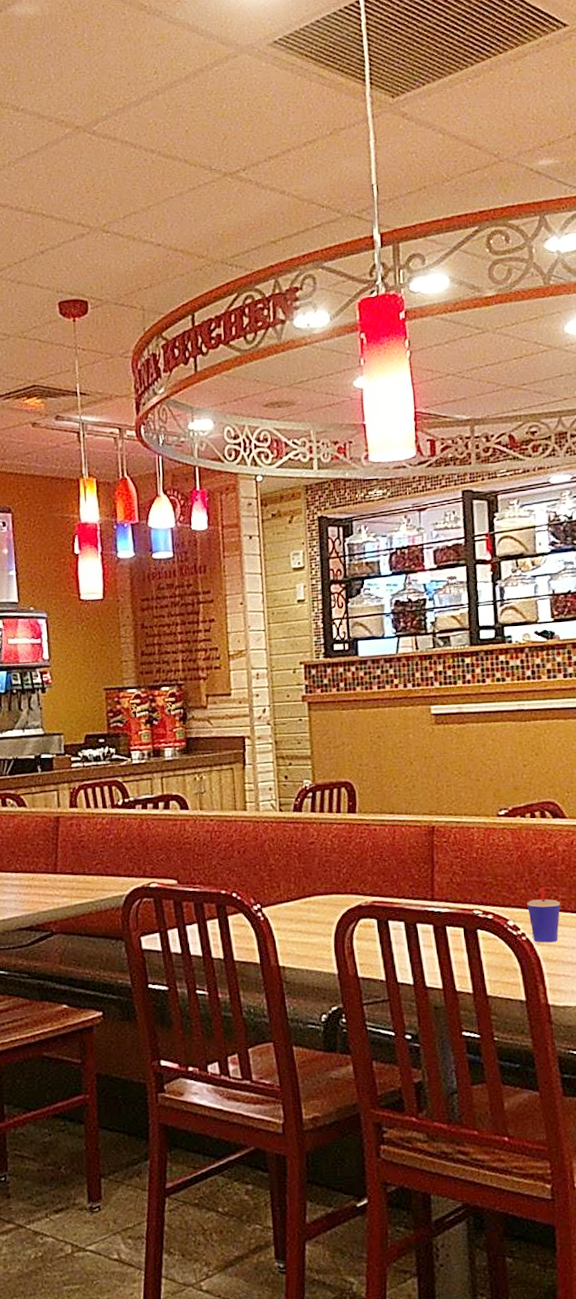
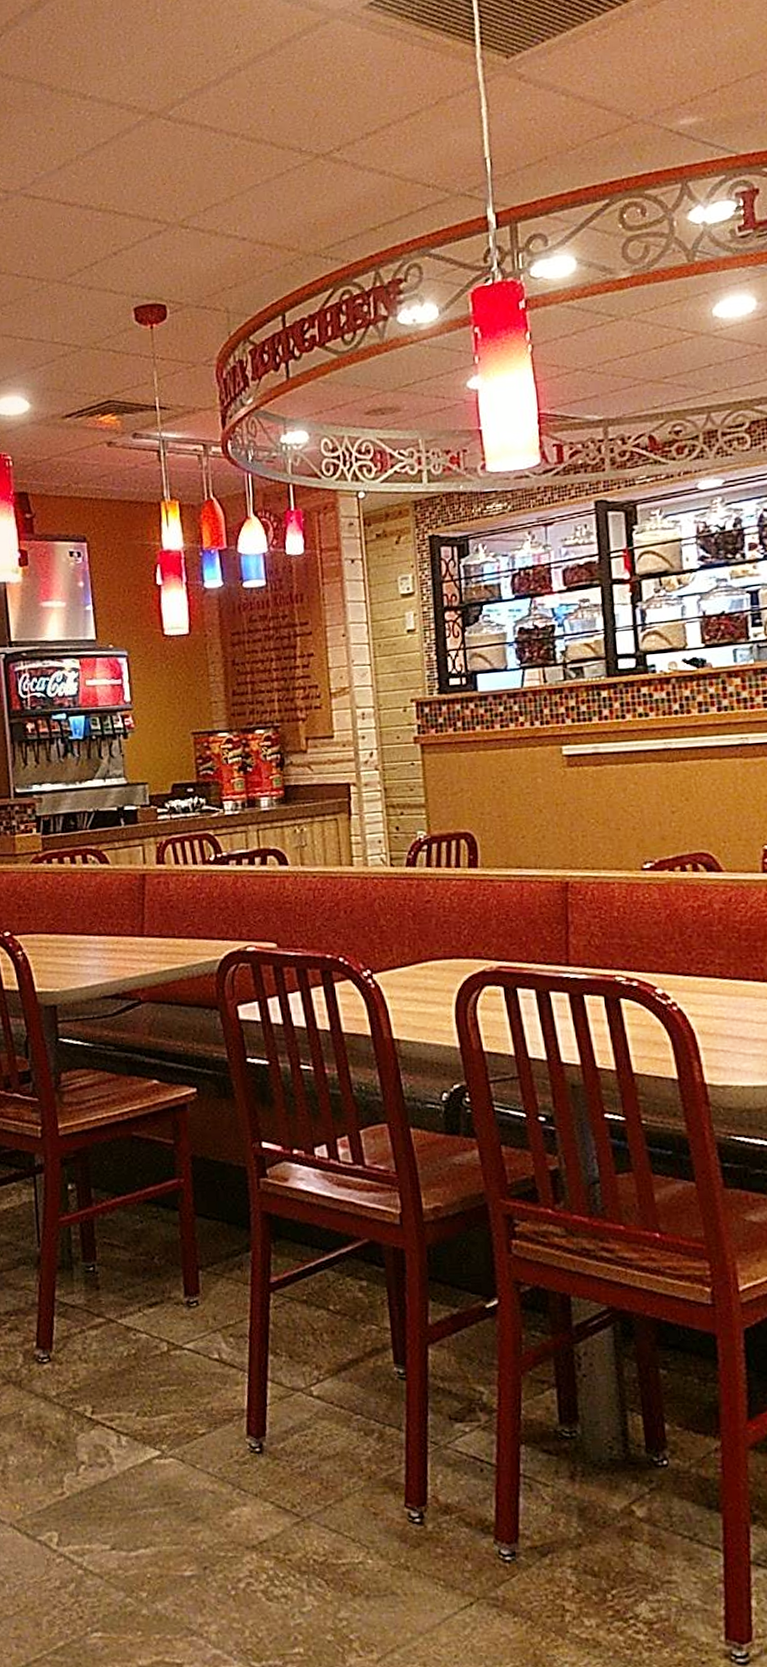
beverage cup: present [527,888,561,943] -> none [678,951,718,1014]

